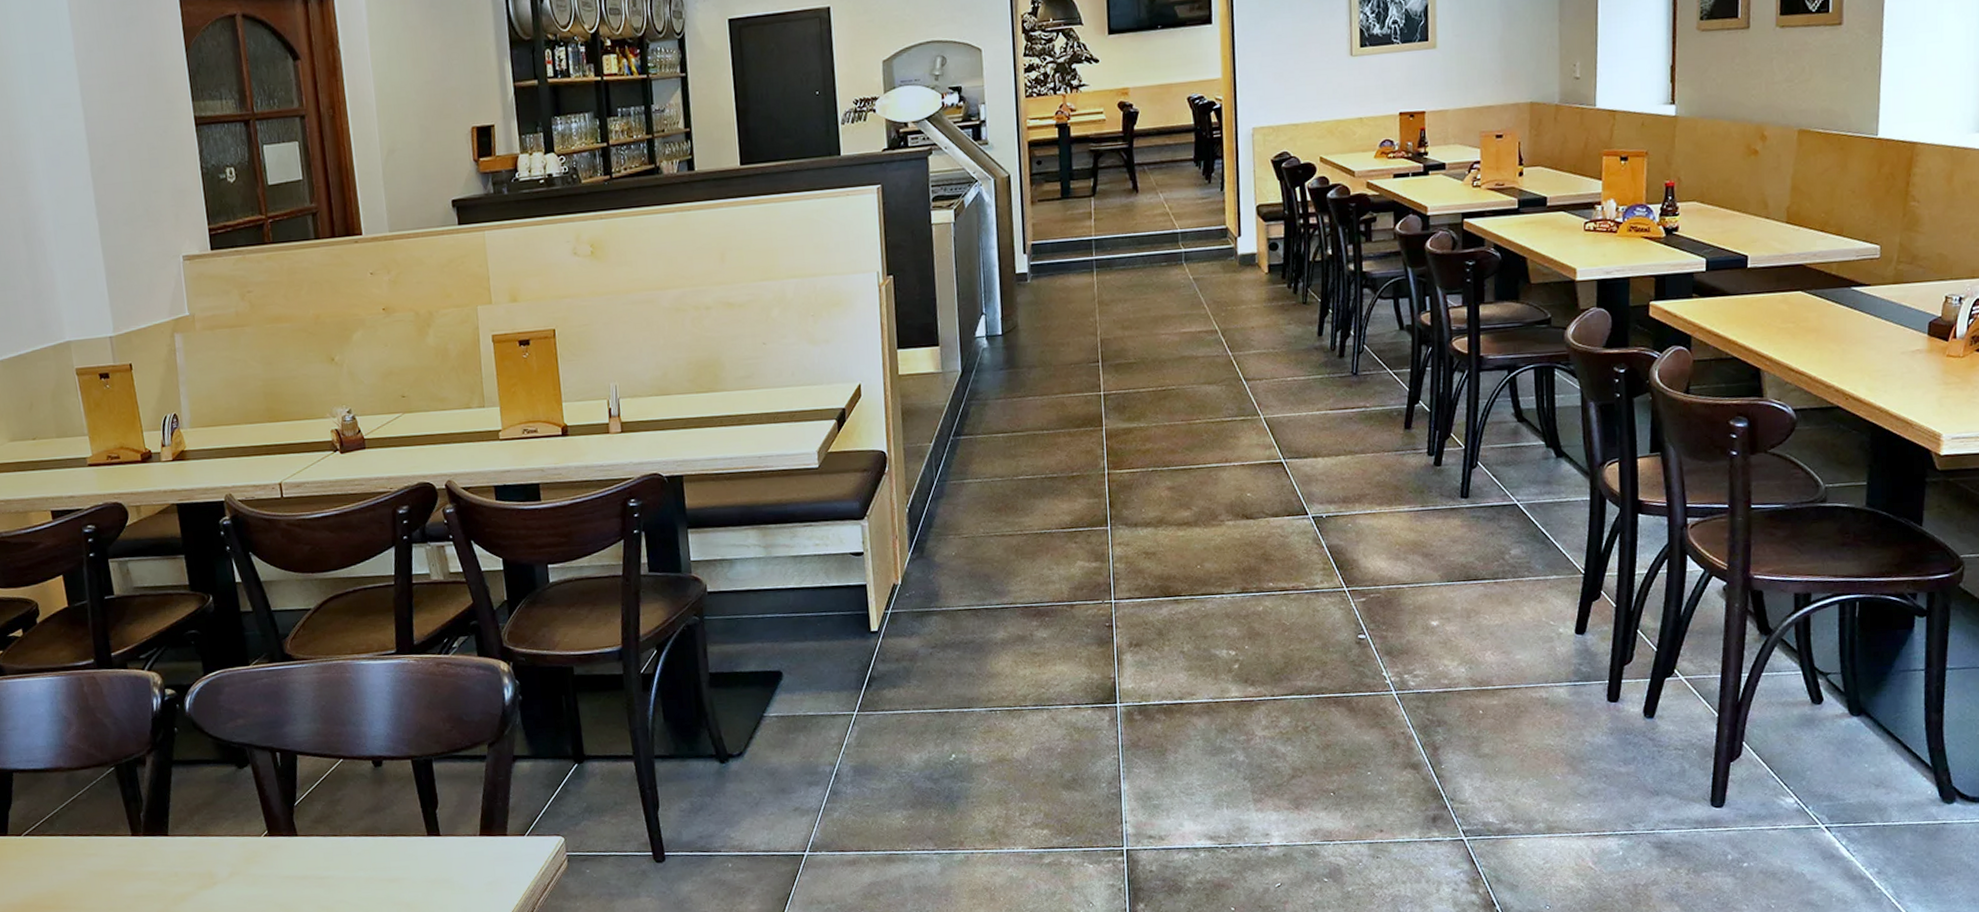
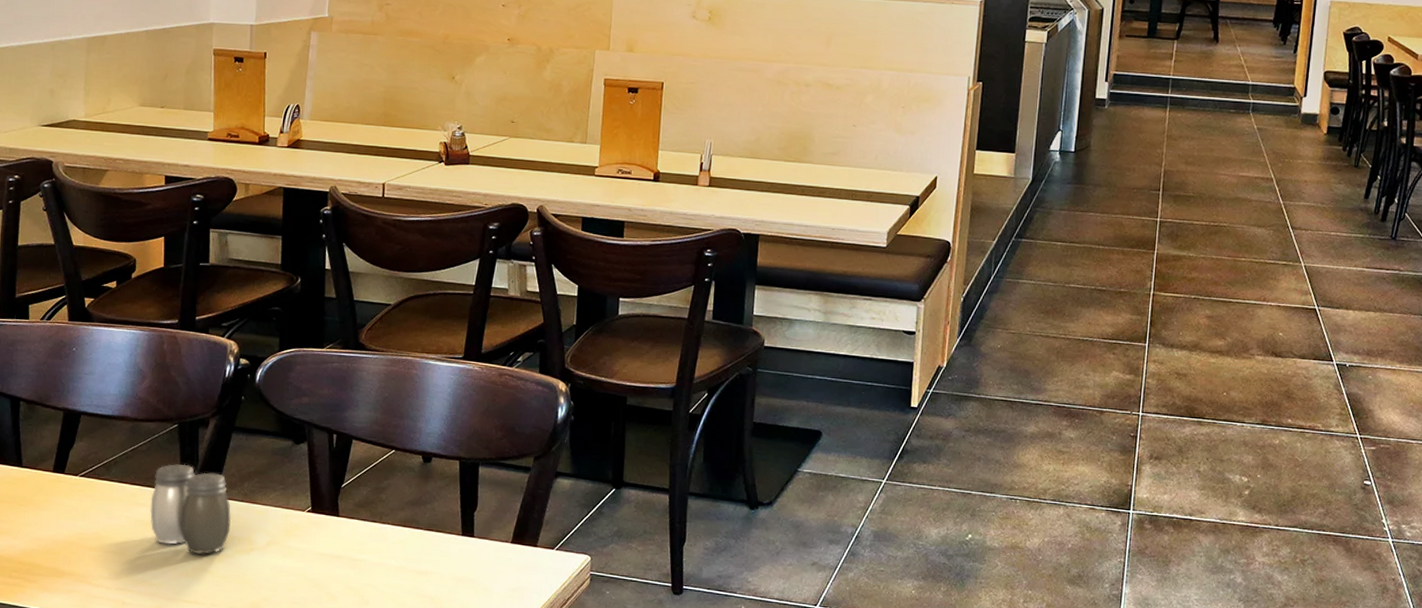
salt and pepper shaker: none [100,806,189,896] -> present [150,464,232,554]

